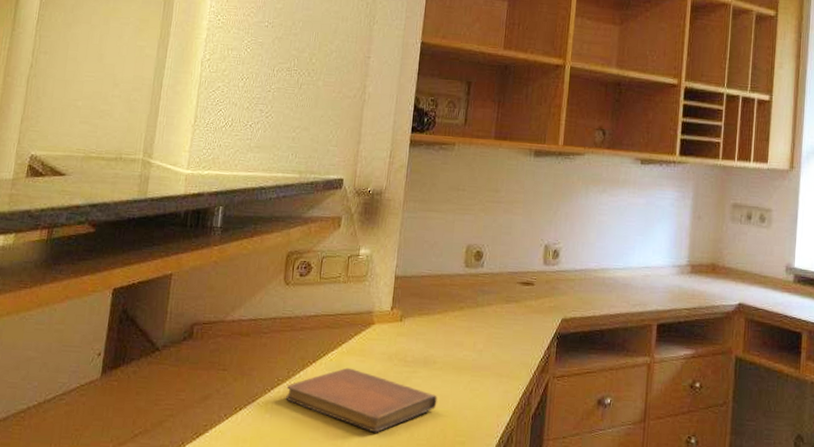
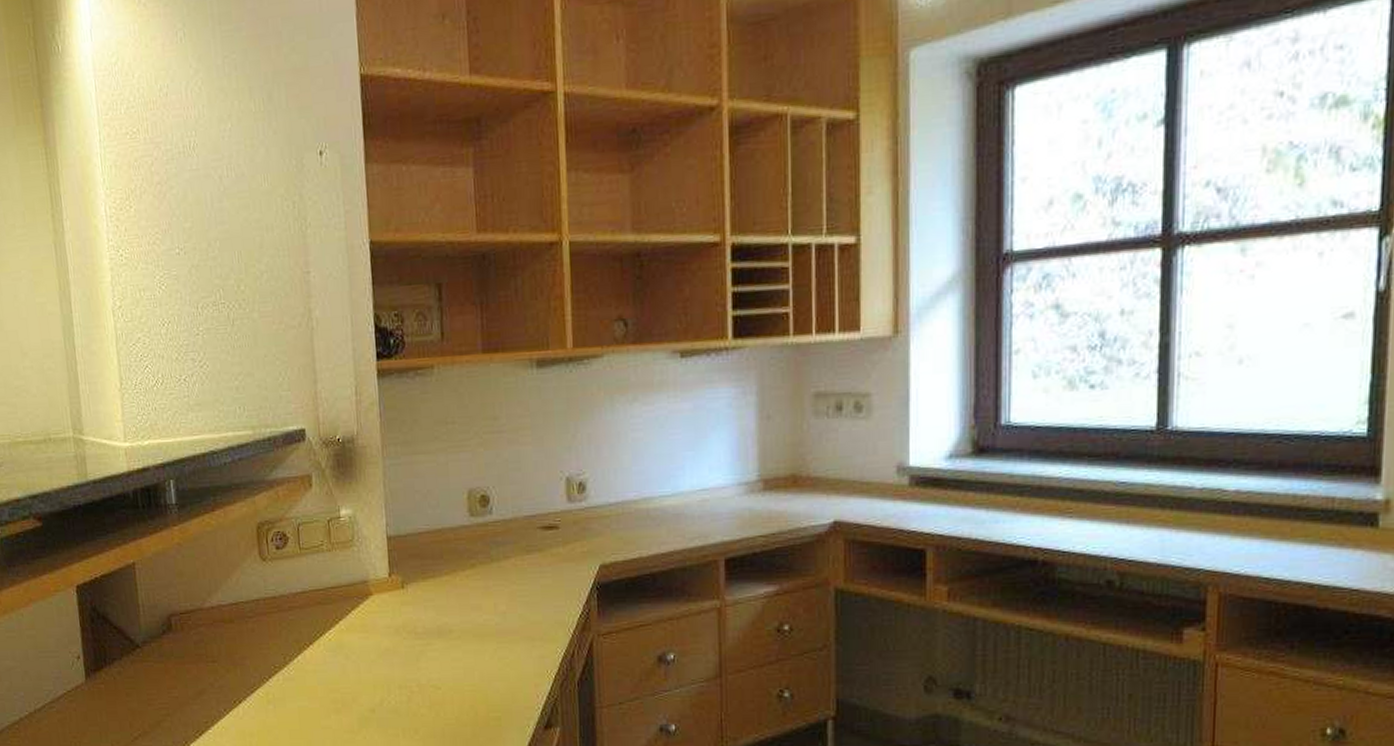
notebook: present [286,367,438,433] -> none [286,646,461,716]

